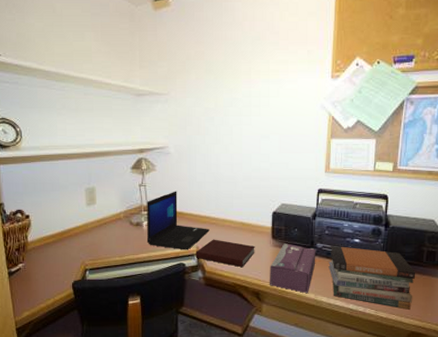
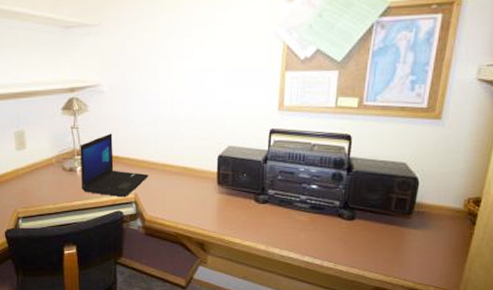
notebook: present [195,239,255,268] -> none [133,185,199,216]
tissue box: present [270,243,316,294] -> none [215,190,267,245]
book stack: present [328,245,416,310] -> none [281,192,383,263]

